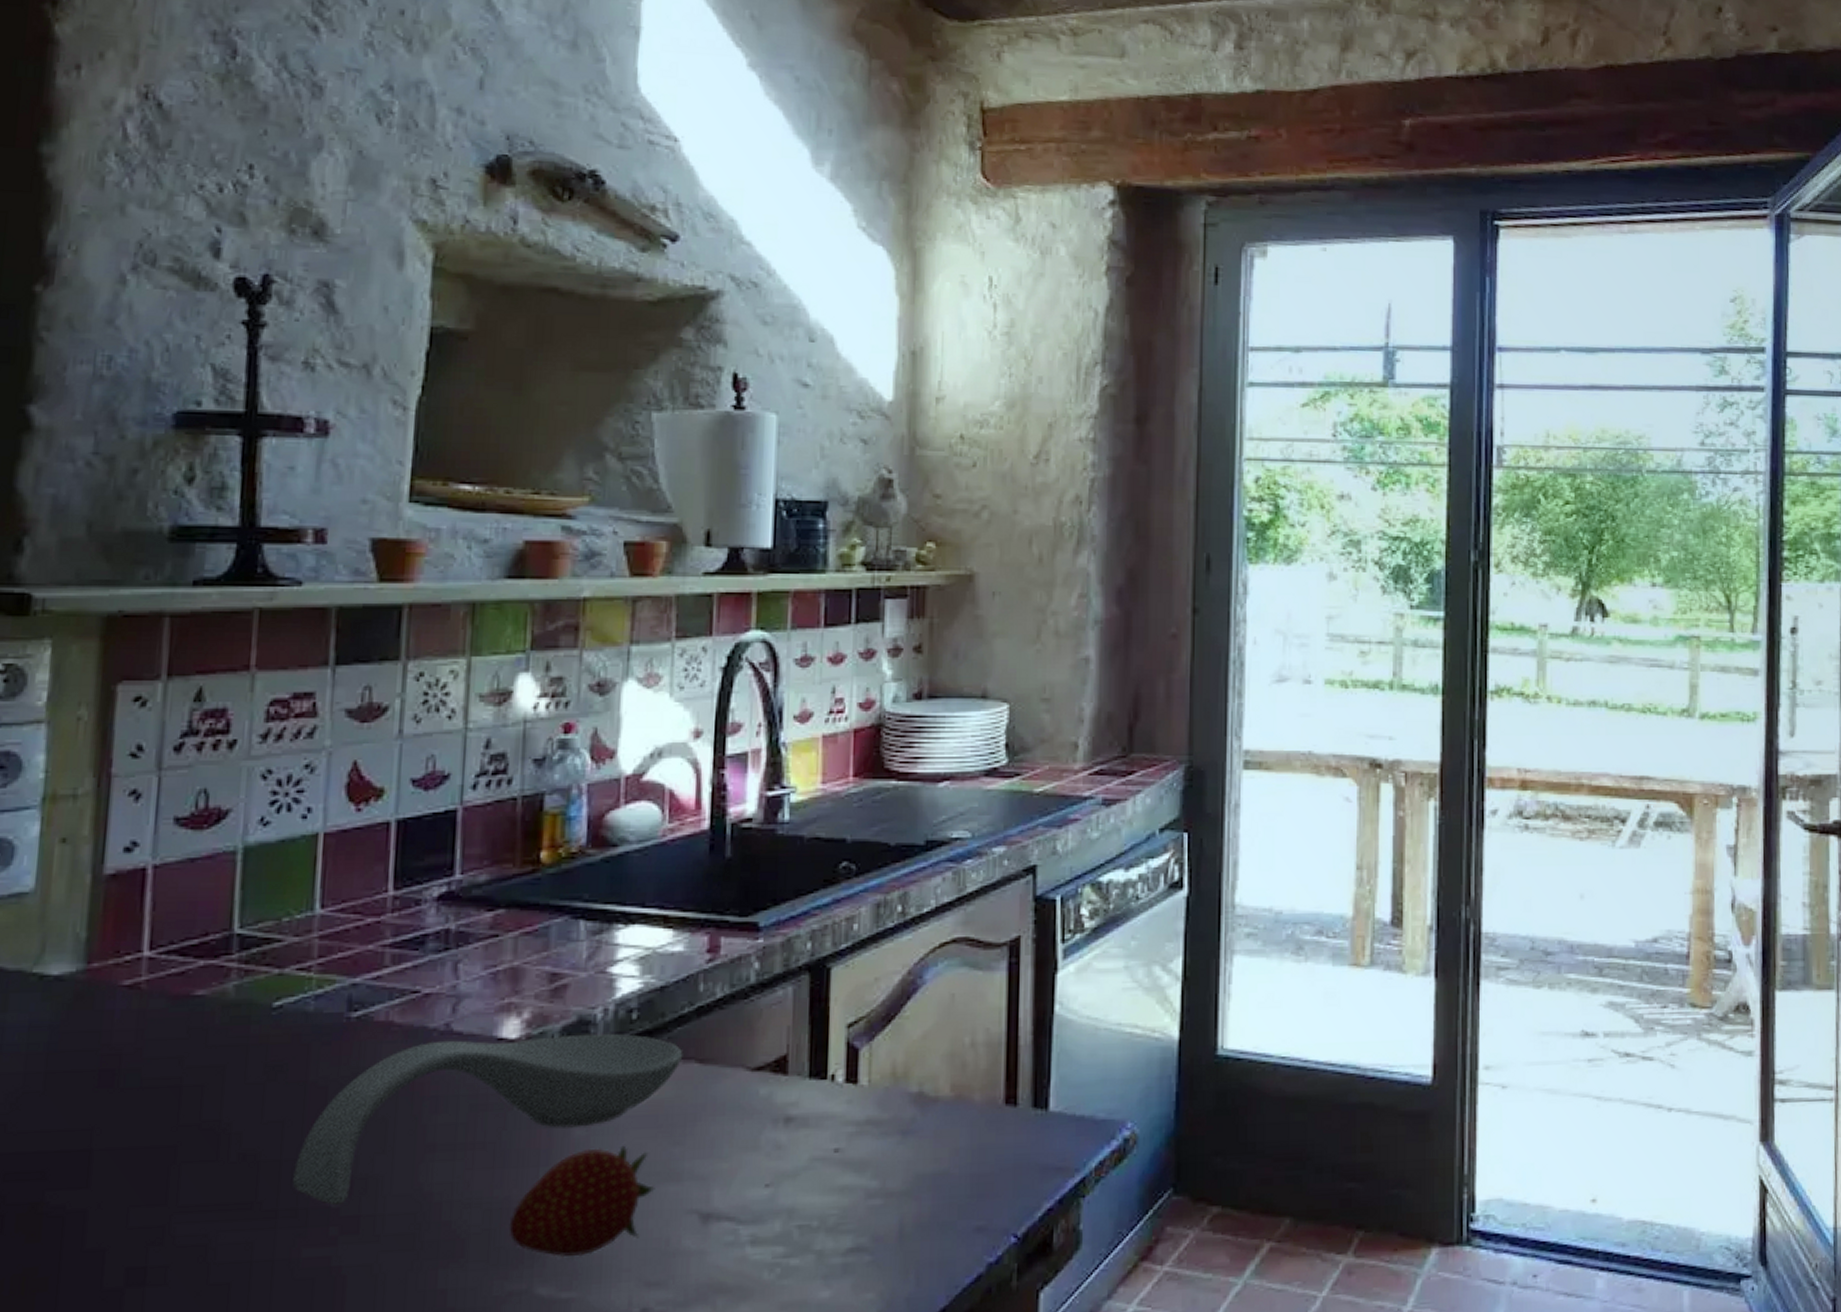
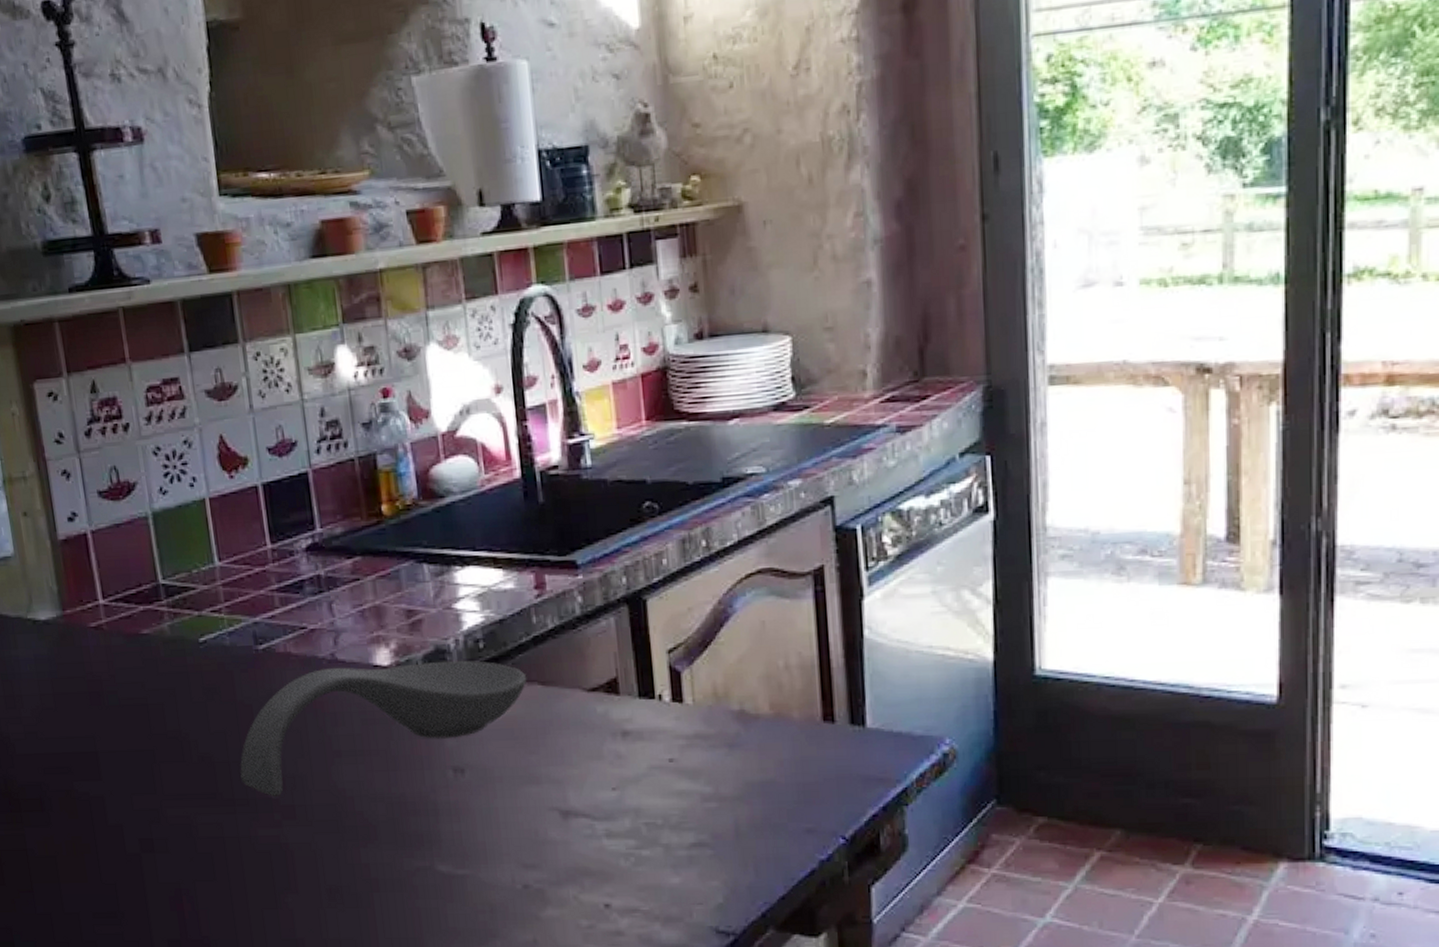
fruit: present [509,1145,655,1258] -> none [408,753,520,843]

